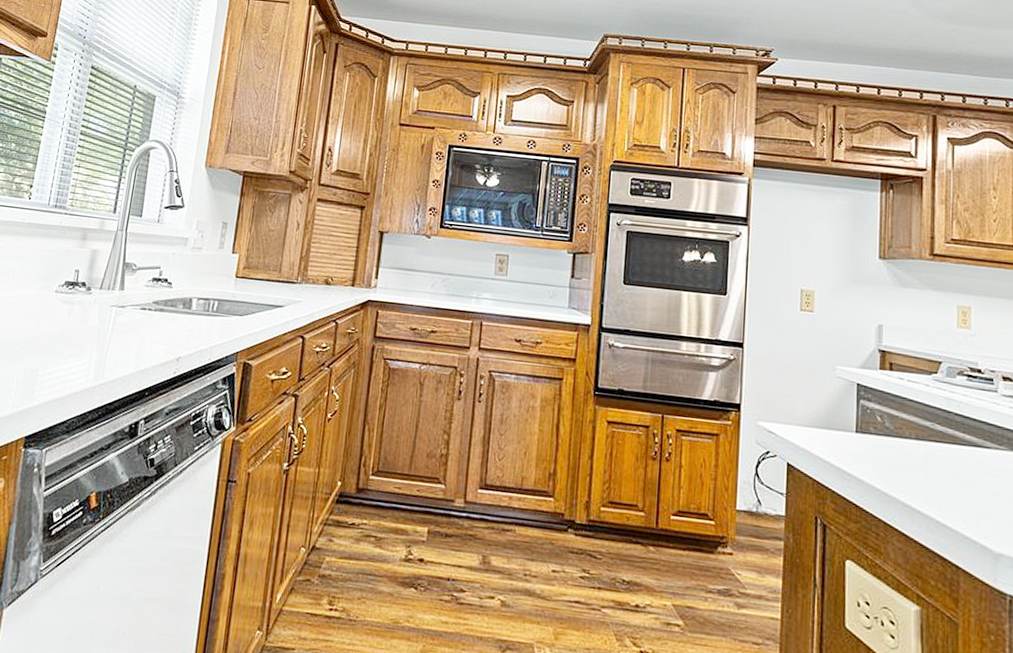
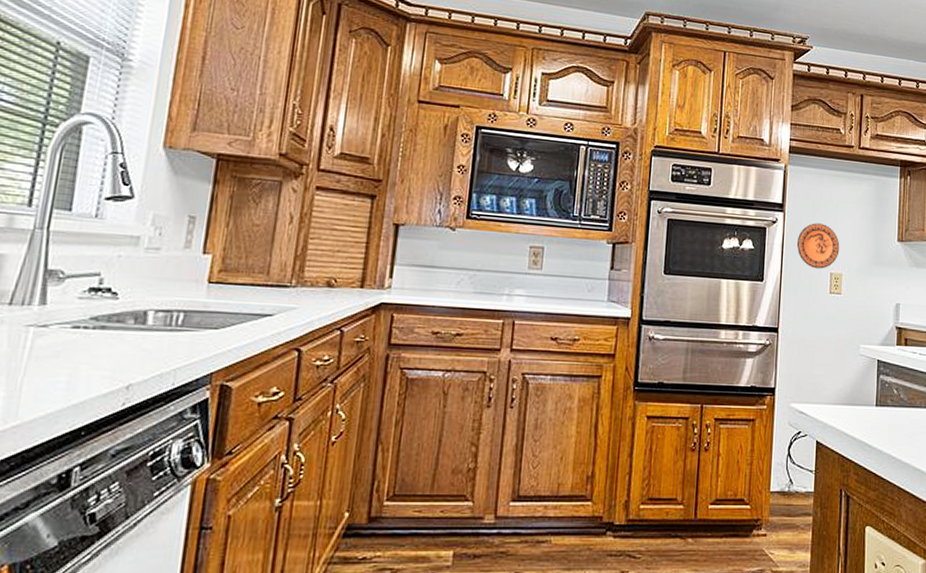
decorative plate: none [762,237,811,285] -> present [796,223,840,269]

